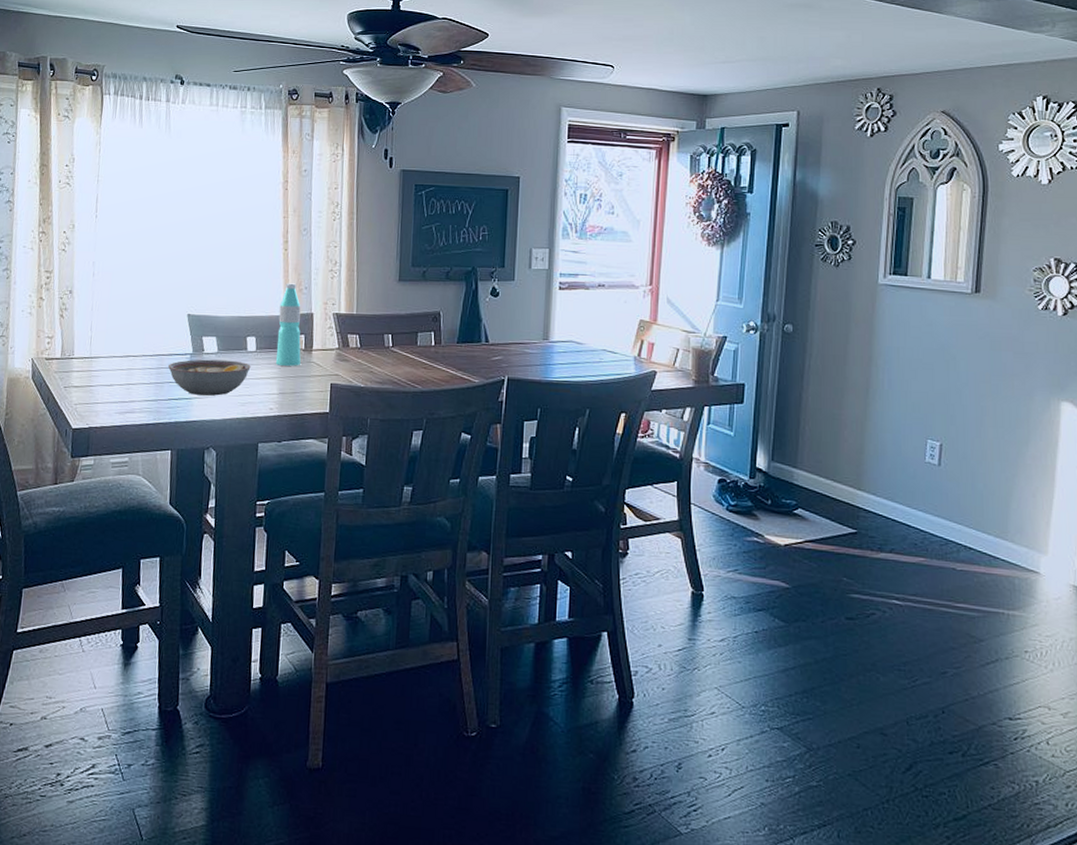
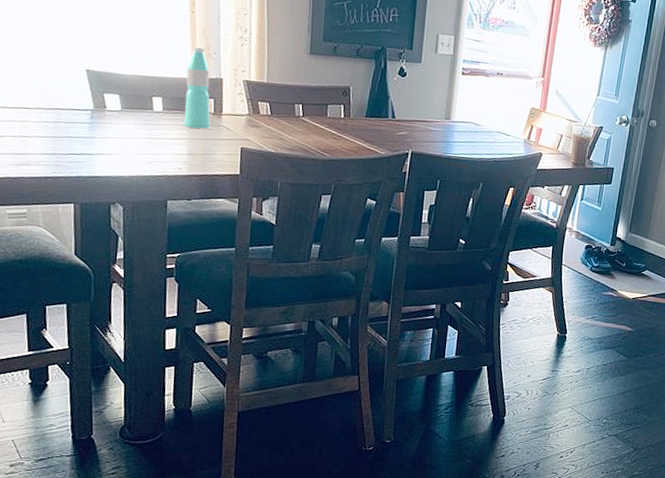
bowl: present [167,359,251,396] -> none [66,116,158,153]

